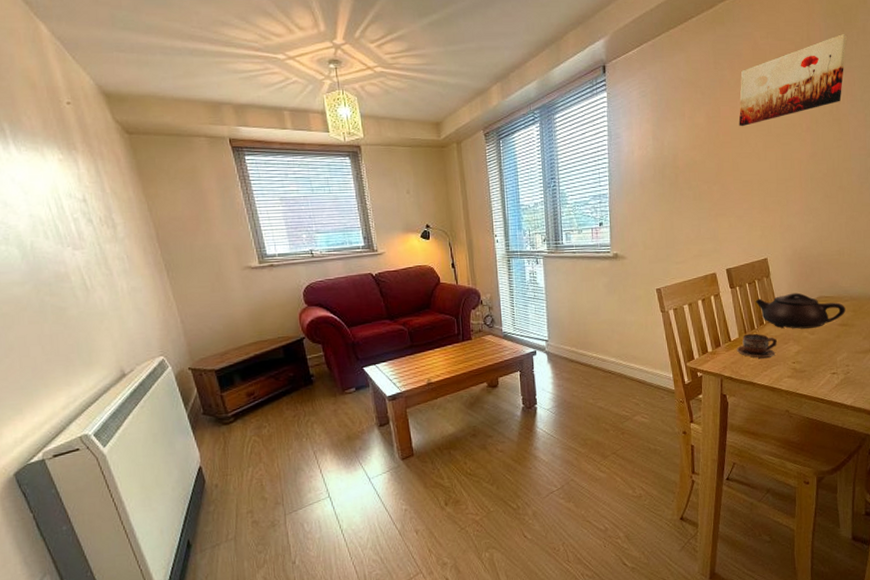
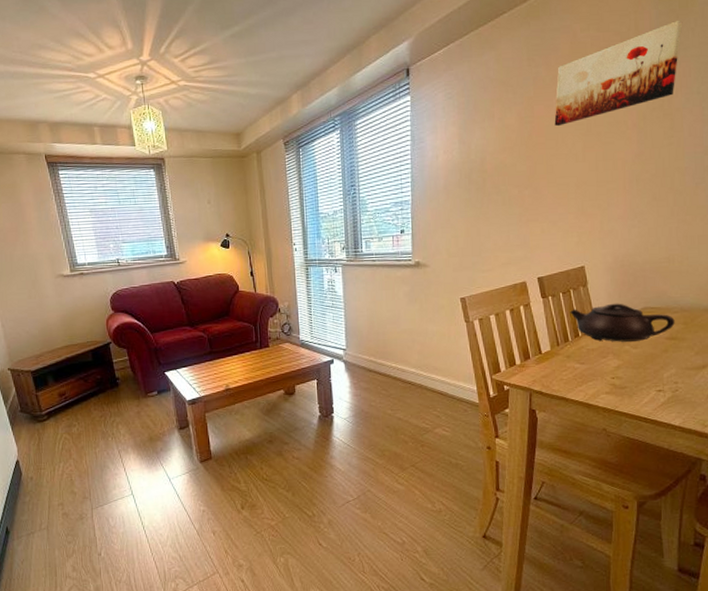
cup: present [736,333,777,359] -> none [547,346,594,373]

